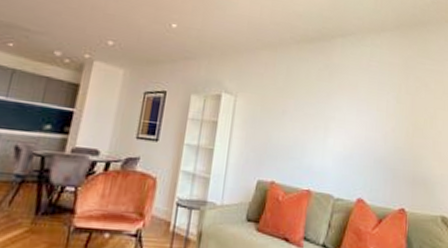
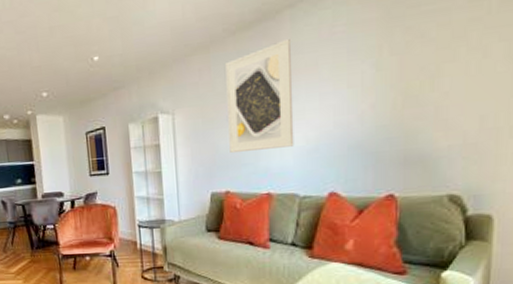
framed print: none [280,60,340,150] -> present [225,39,294,153]

